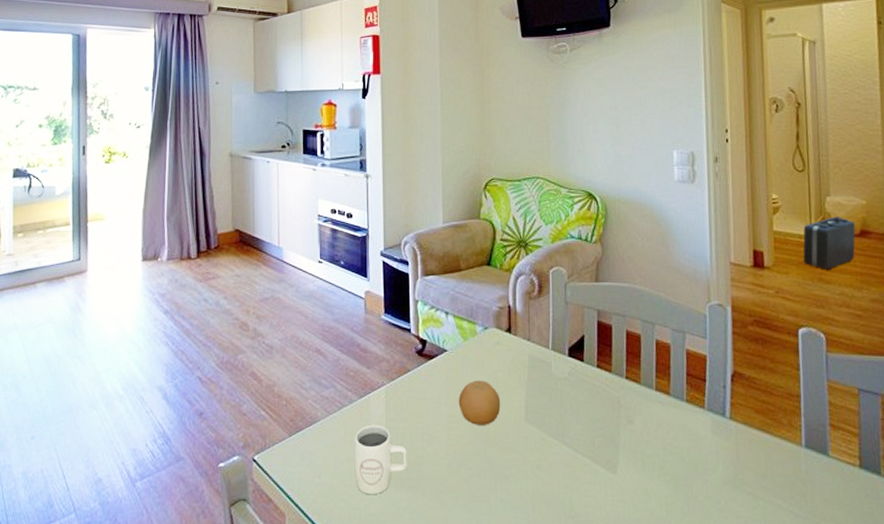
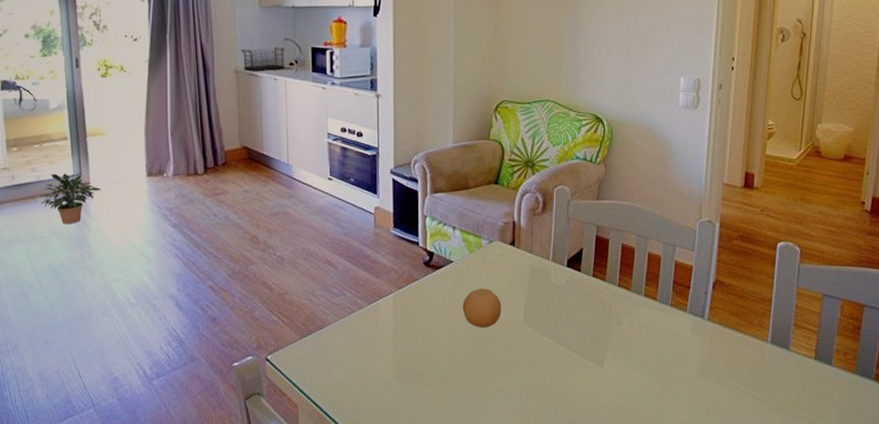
potted plant: none [37,259,98,312] -> present [37,173,102,225]
dish rack: none [236,130,278,155] -> present [241,47,286,72]
mug: present [354,425,408,495] -> none [363,328,414,388]
suitcase: present [803,216,856,270] -> none [789,142,840,191]

